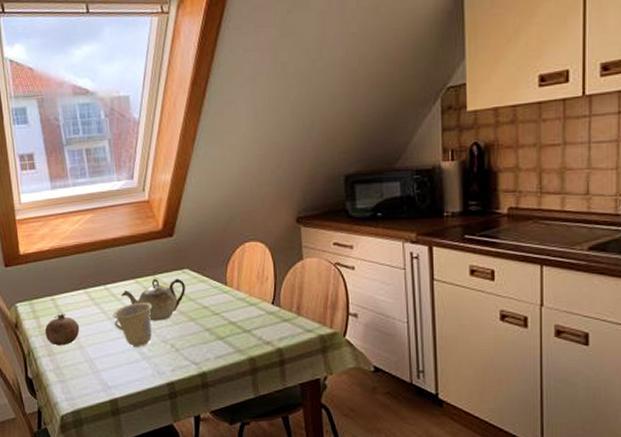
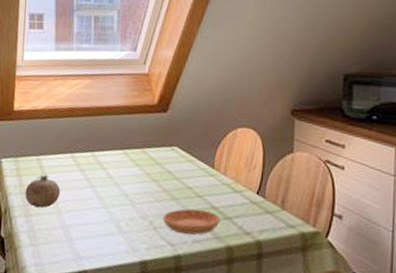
cup: present [112,302,153,347] -> none [95,174,137,220]
teapot: present [121,278,185,321] -> none [107,151,172,196]
saucer: none [183,326,240,352] -> present [162,208,221,235]

